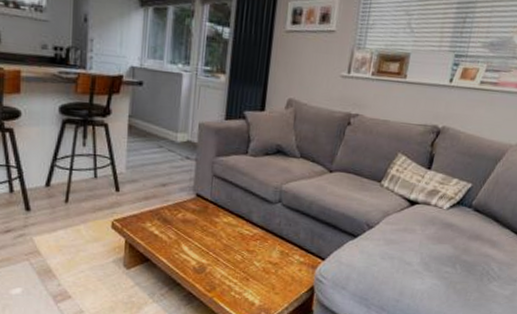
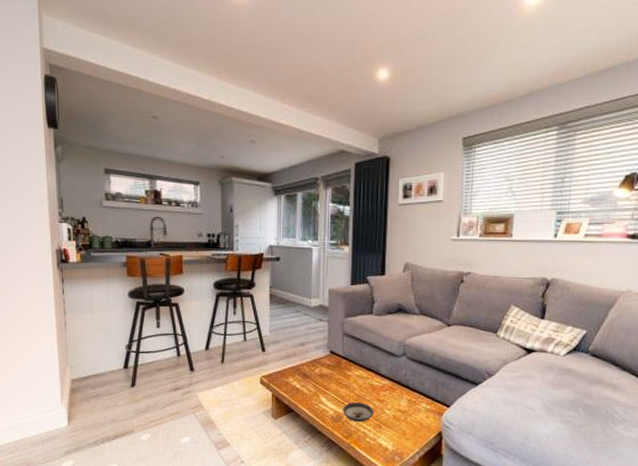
saucer: none [206,252,242,275] -> present [343,402,374,423]

